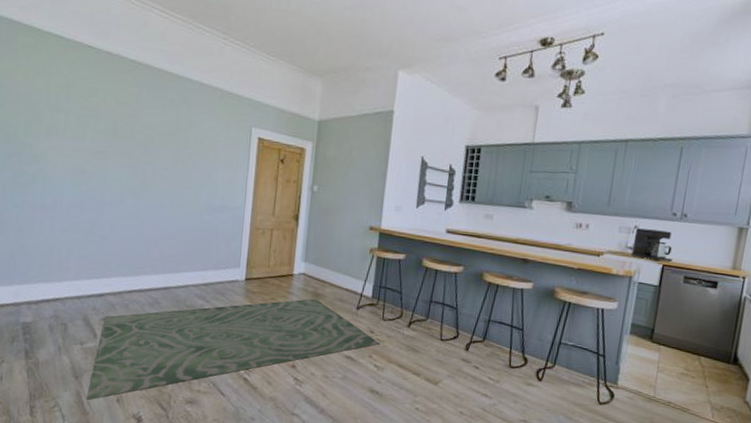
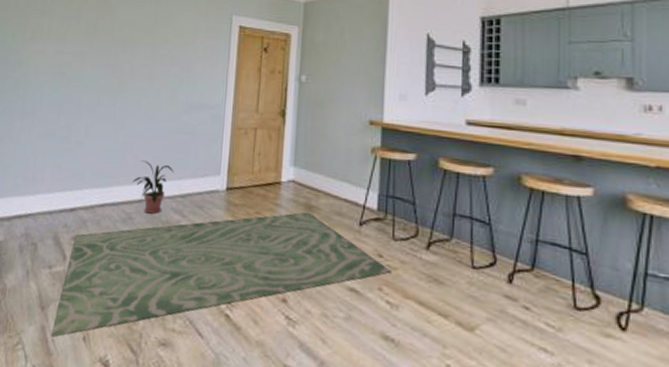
house plant: none [158,253,198,299] -> present [132,160,175,214]

